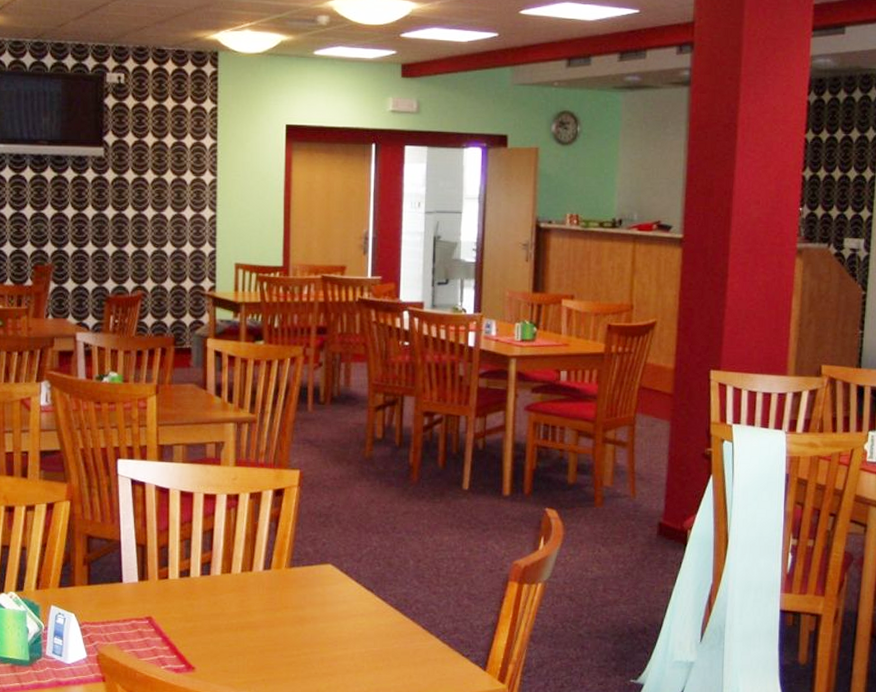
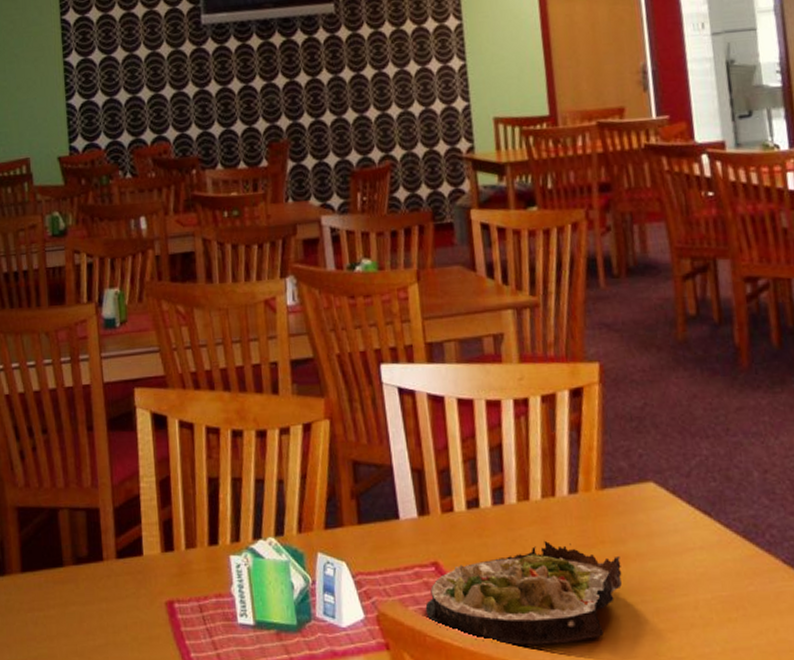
salad plate: none [138,604,298,681] -> present [425,540,622,645]

